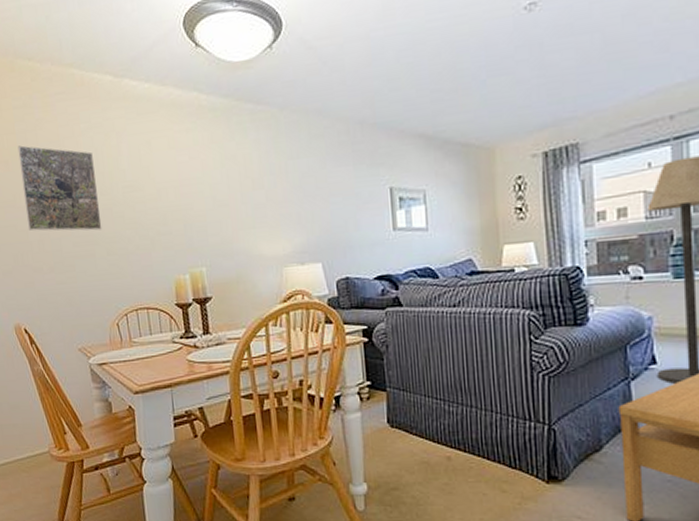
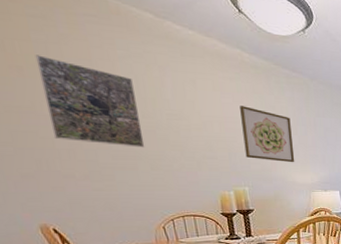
wall art: none [196,161,262,229] -> present [240,106,295,163]

